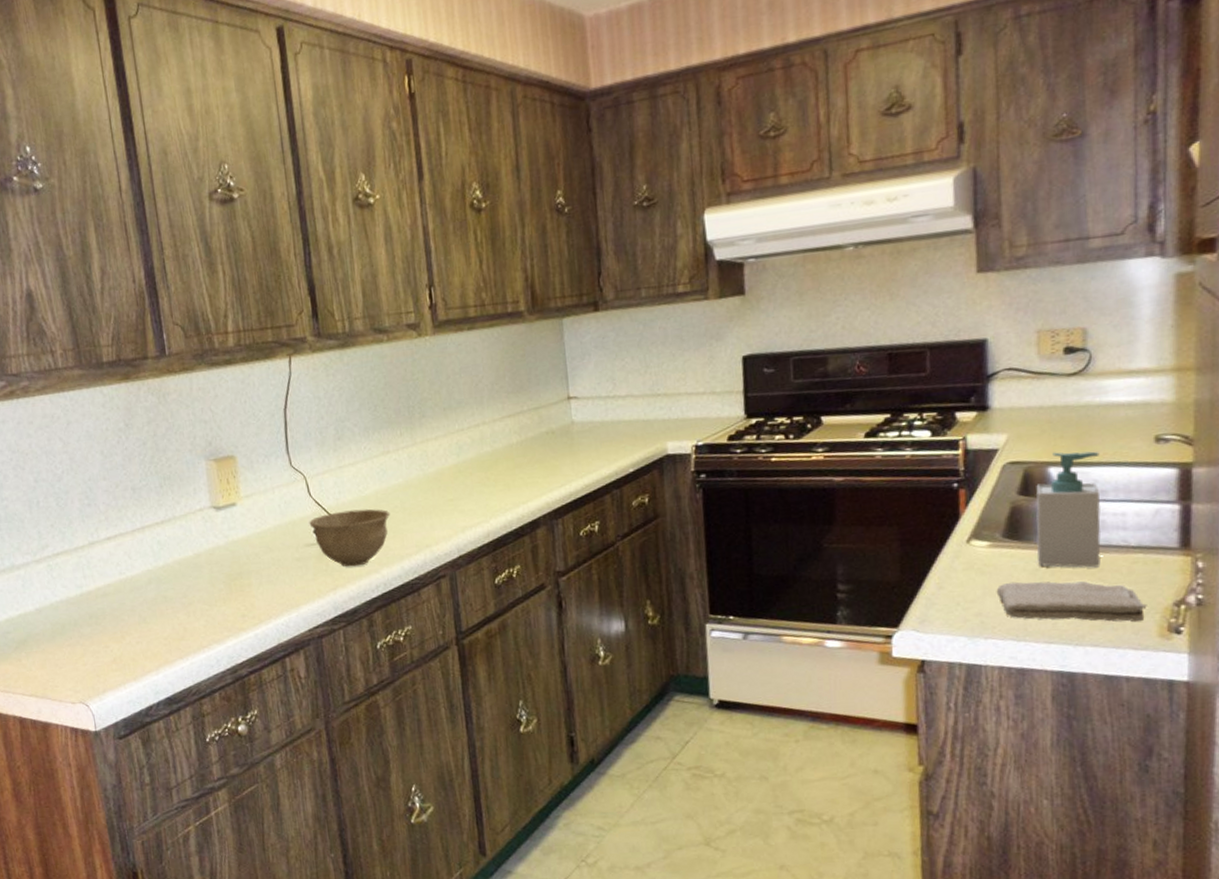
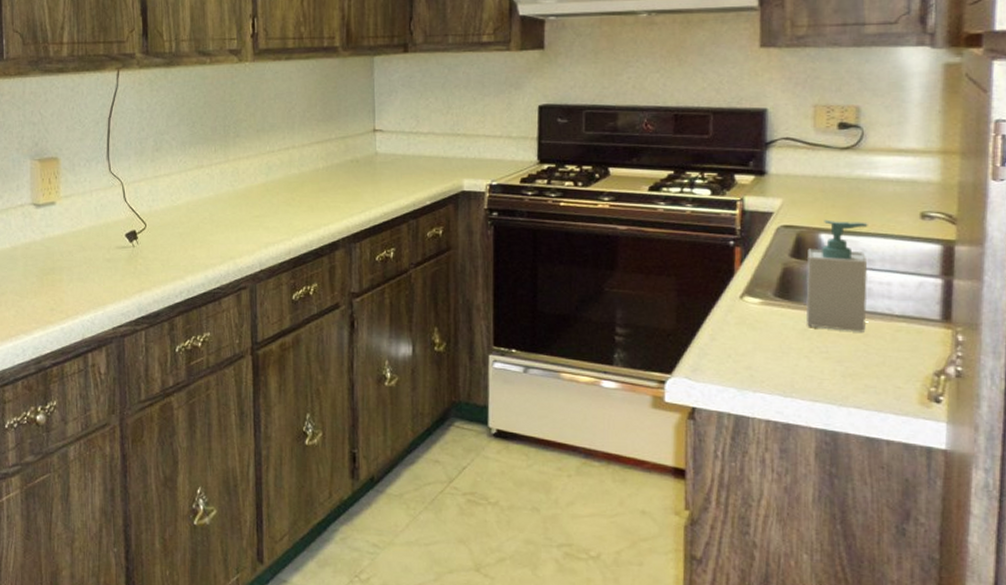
bowl: present [309,509,391,567] -> none [122,218,199,272]
washcloth: present [996,581,1147,622] -> none [766,339,909,389]

